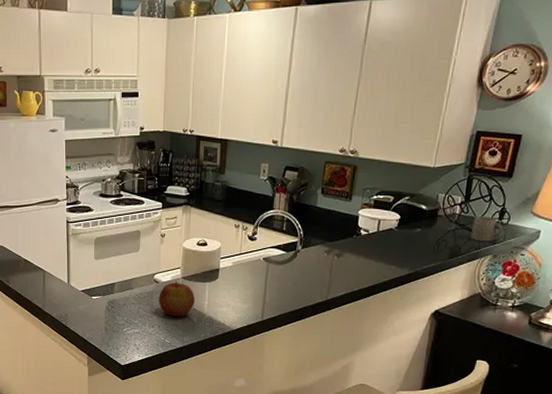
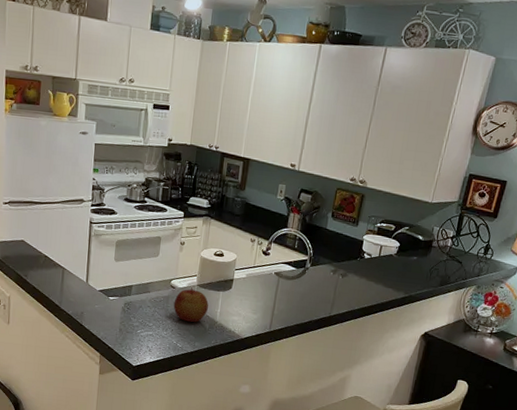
mug: present [470,216,504,242] -> none [458,250,487,274]

